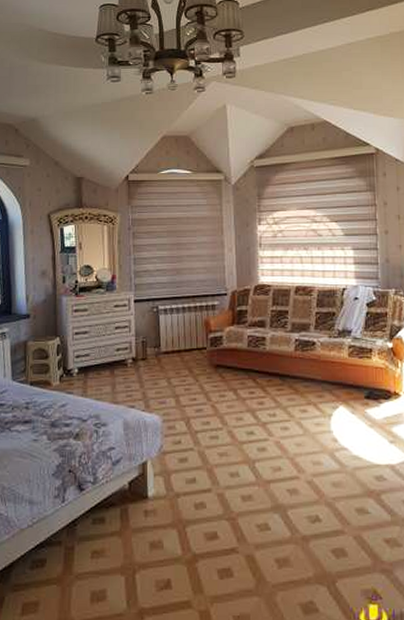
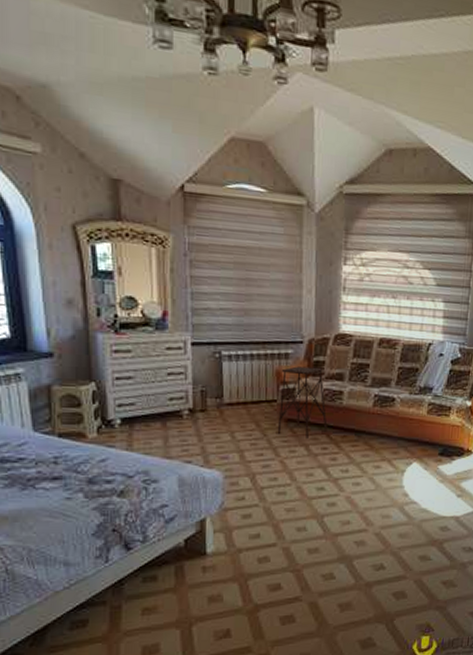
side table: none [208,316,253,383] -> present [277,366,328,438]

